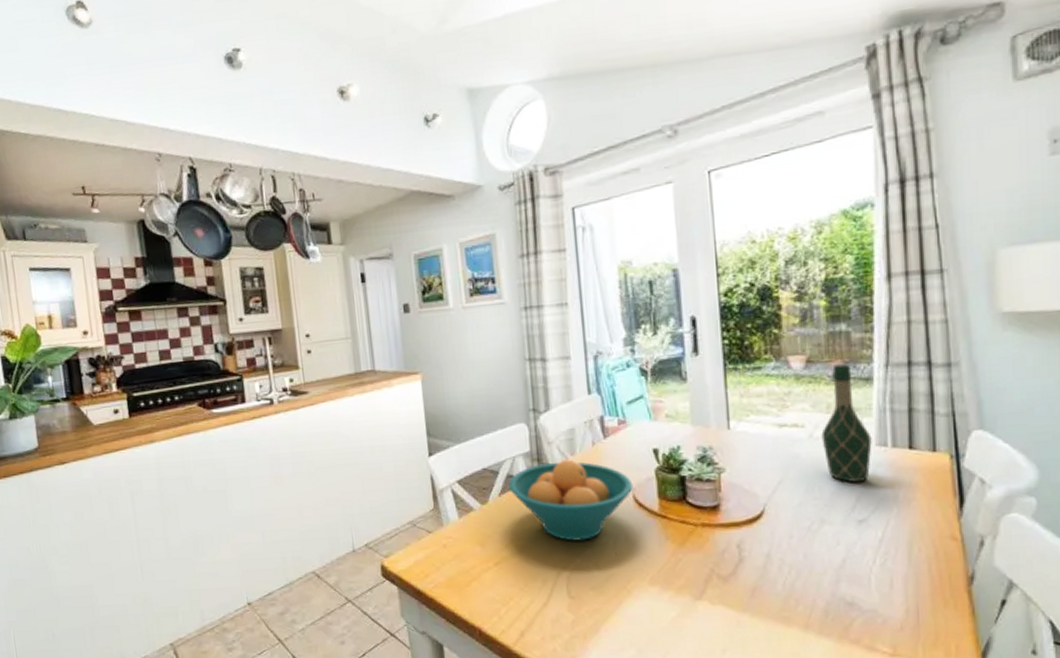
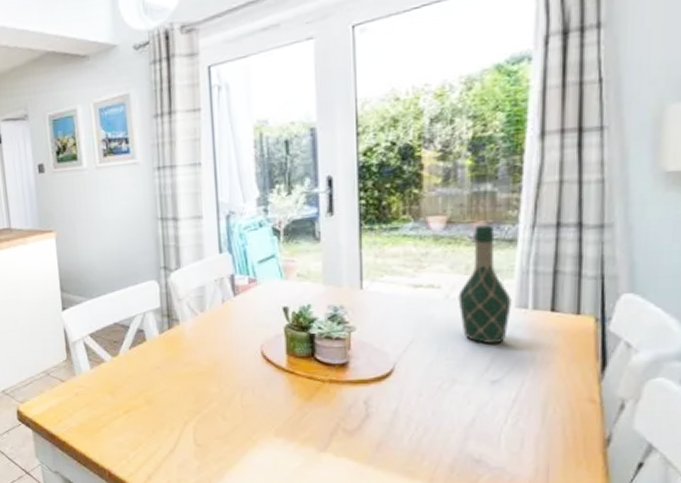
fruit bowl: present [508,459,633,541] -> none [139,316,262,393]

